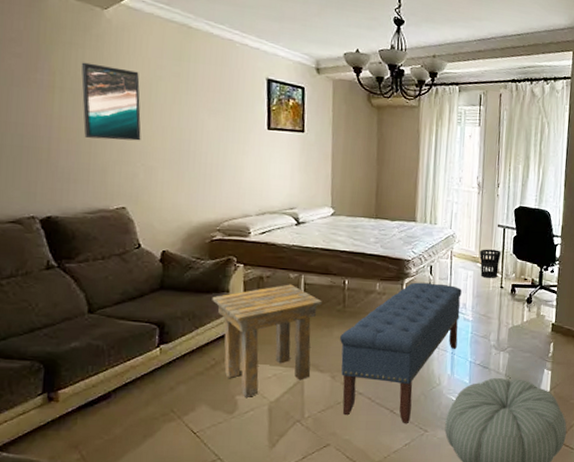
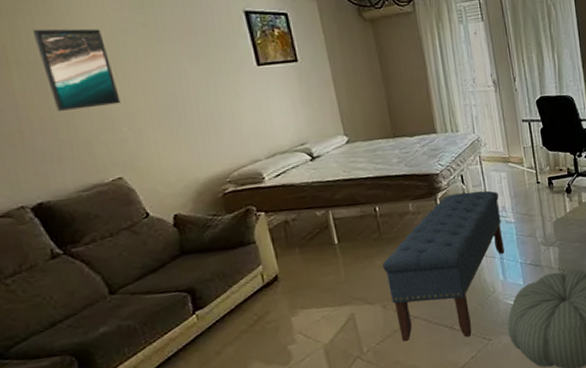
side table: present [212,284,322,397] -> none [239,222,361,345]
wastebasket: present [479,249,501,278] -> none [509,145,532,177]

